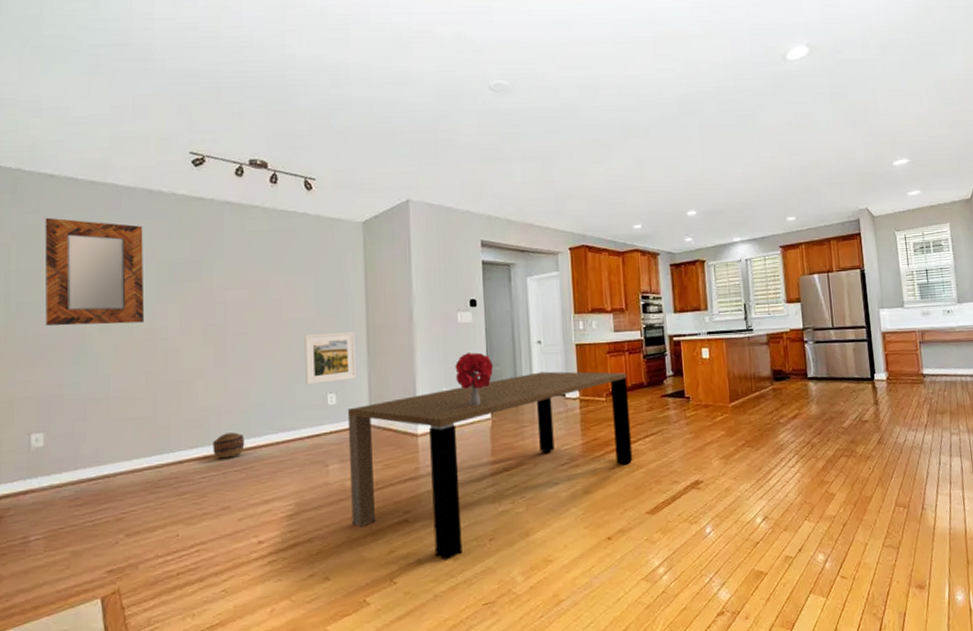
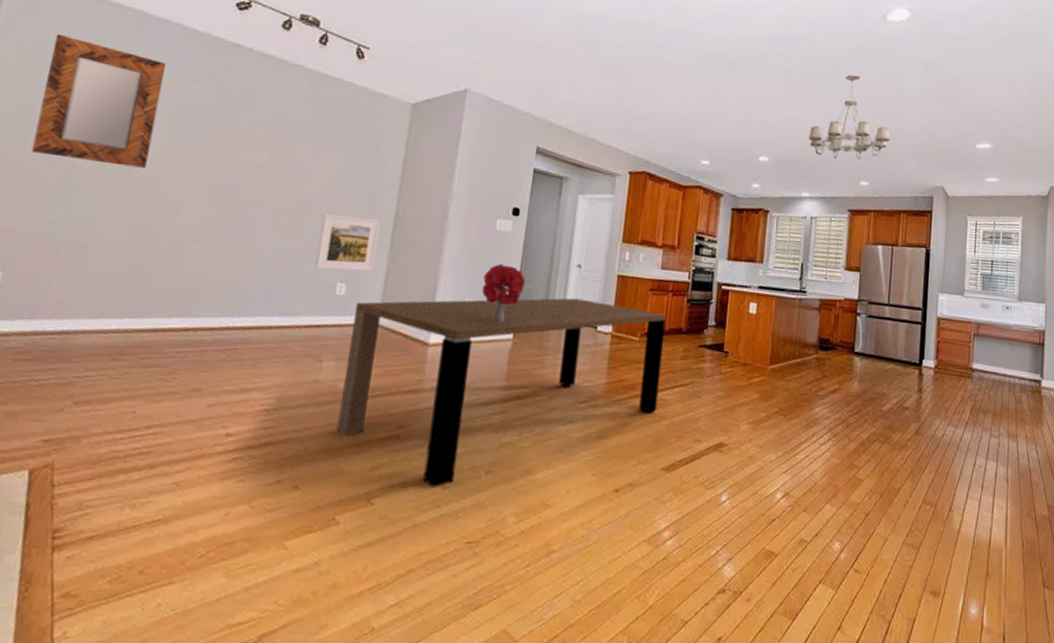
basket: present [213,432,245,459] -> none [194,306,234,336]
chandelier: none [730,118,809,201] -> present [809,74,891,159]

